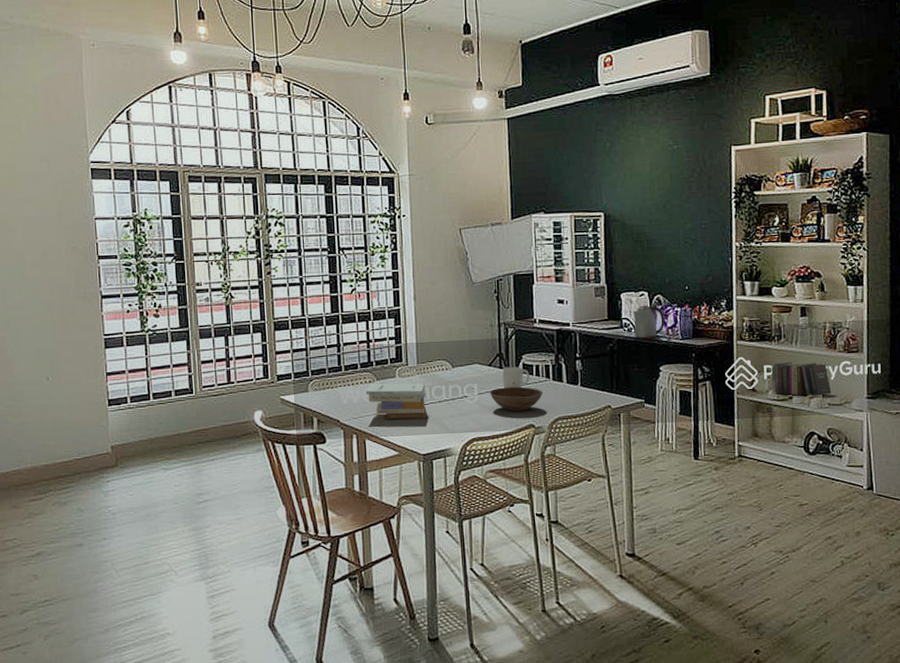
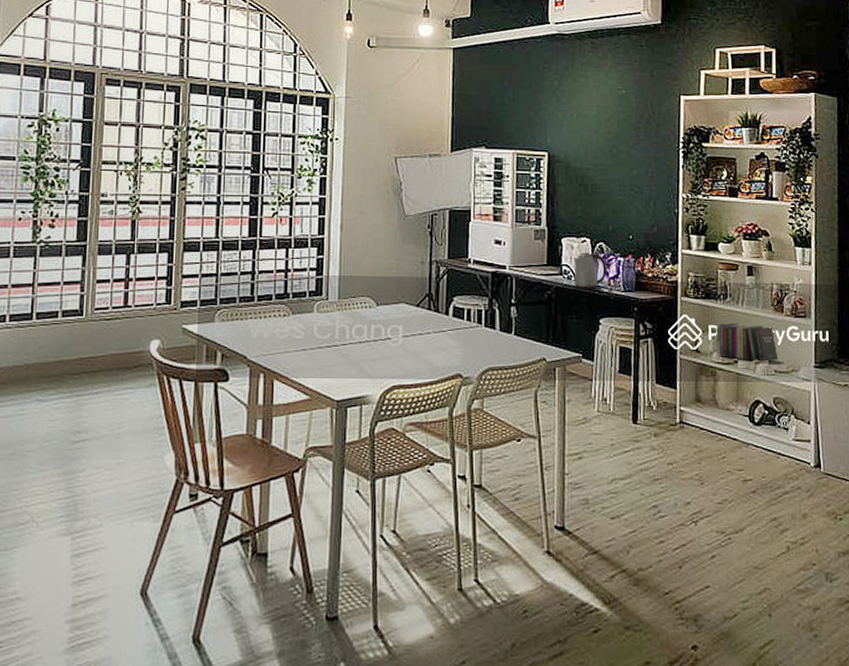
books: present [365,382,427,420] -> none [278,317,346,360]
bowl: present [489,386,544,412] -> none [415,331,474,358]
mug: present [502,366,530,388] -> none [430,308,460,332]

